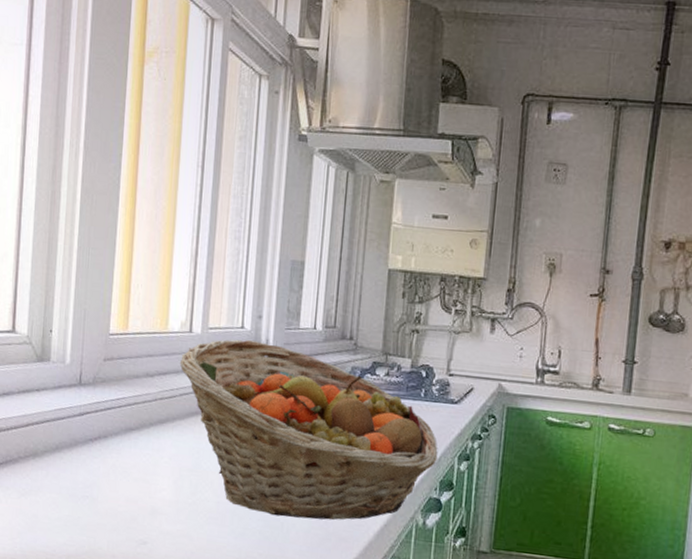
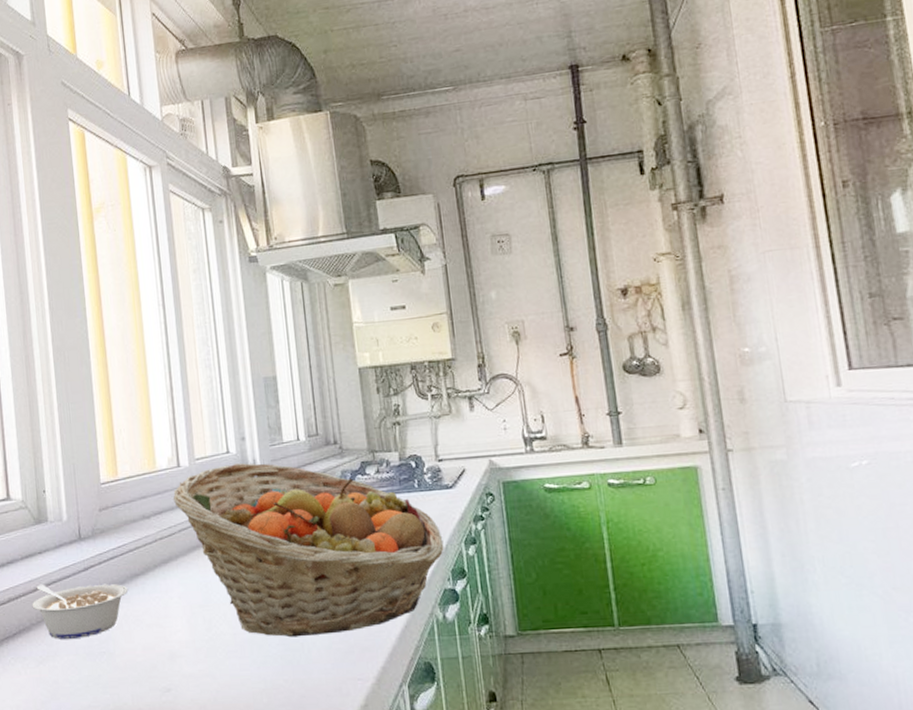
legume: none [22,420,121,479] -> present [32,583,129,639]

